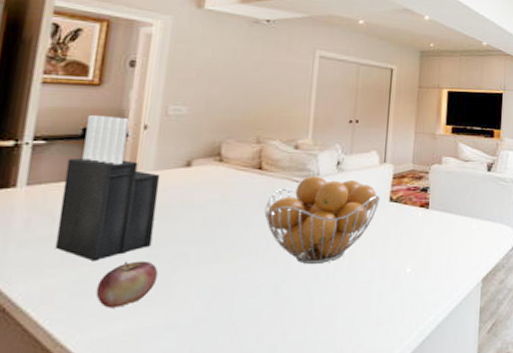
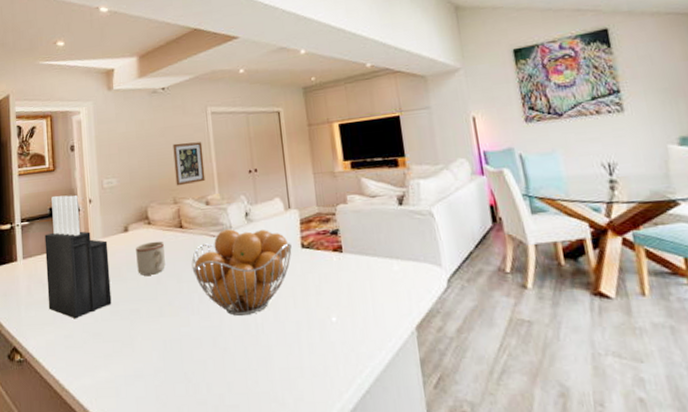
apple: present [95,260,159,308] -> none [80,317,121,359]
mug: none [194,180,235,216] -> present [136,241,165,276]
wall art: none [263,80,303,126] -> present [173,141,206,186]

